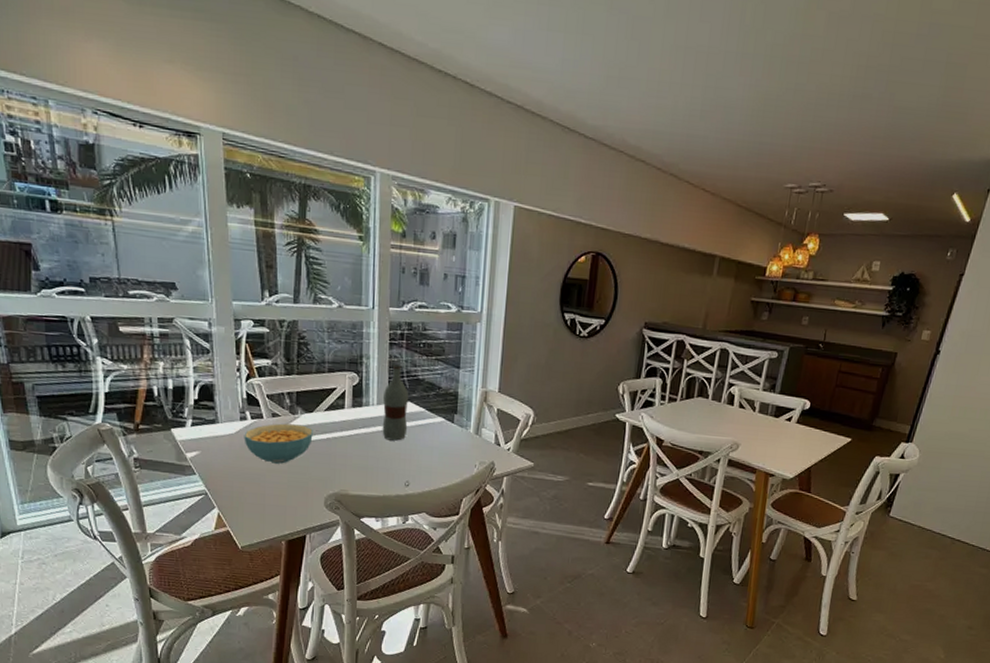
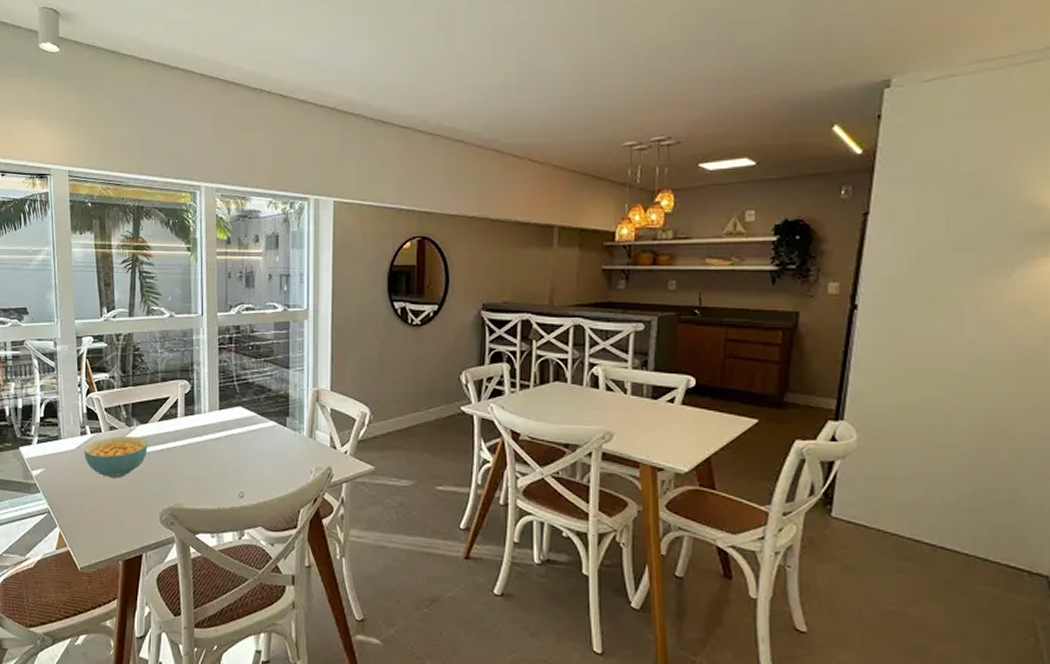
bottle: present [382,364,408,441] -> none [214,369,240,449]

